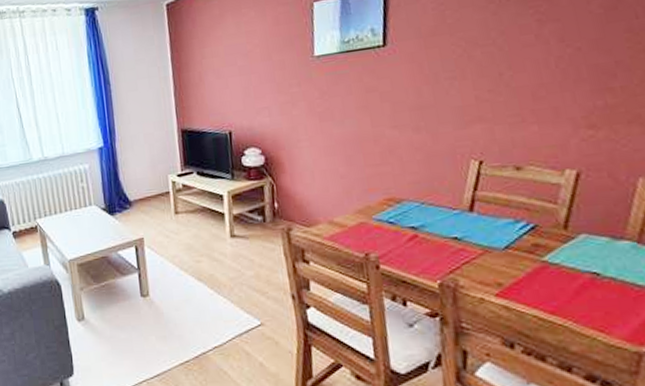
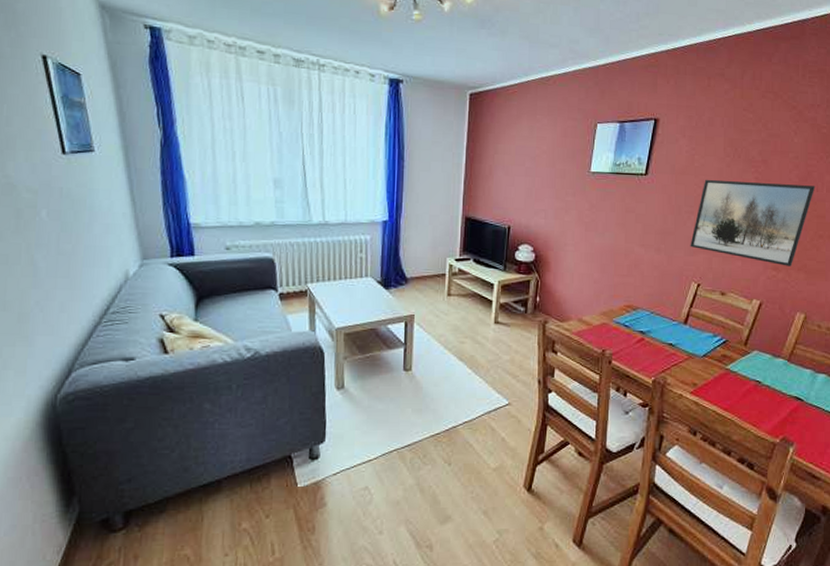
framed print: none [459,12,633,122] -> present [690,179,816,266]

